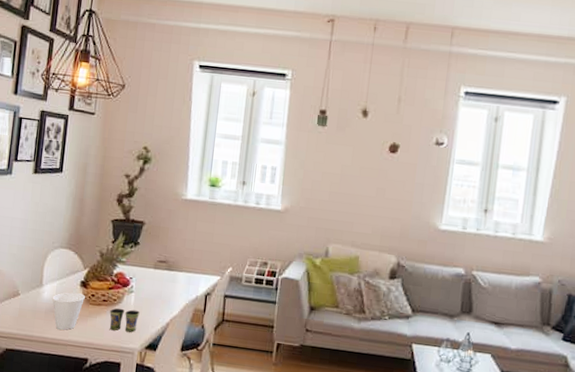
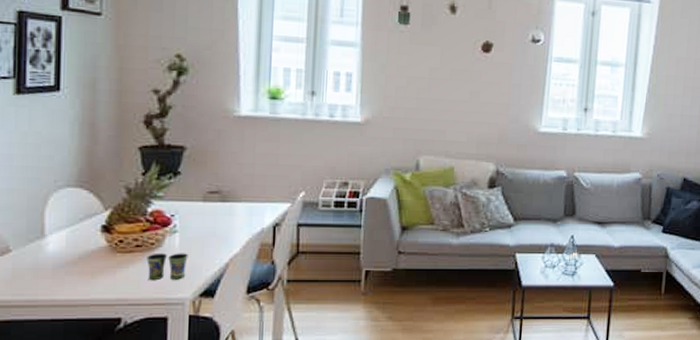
cup: present [52,292,85,330] -> none [60,241,109,288]

